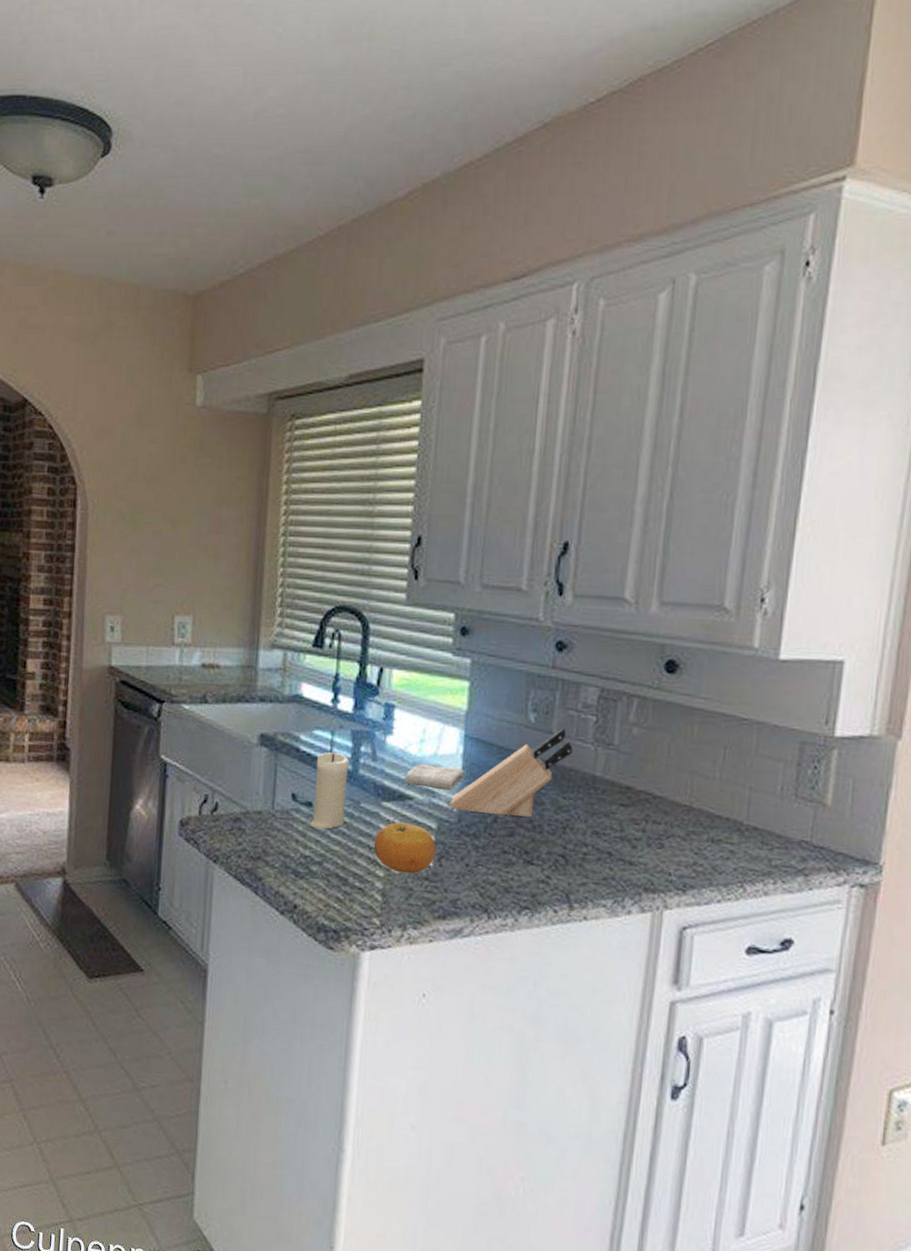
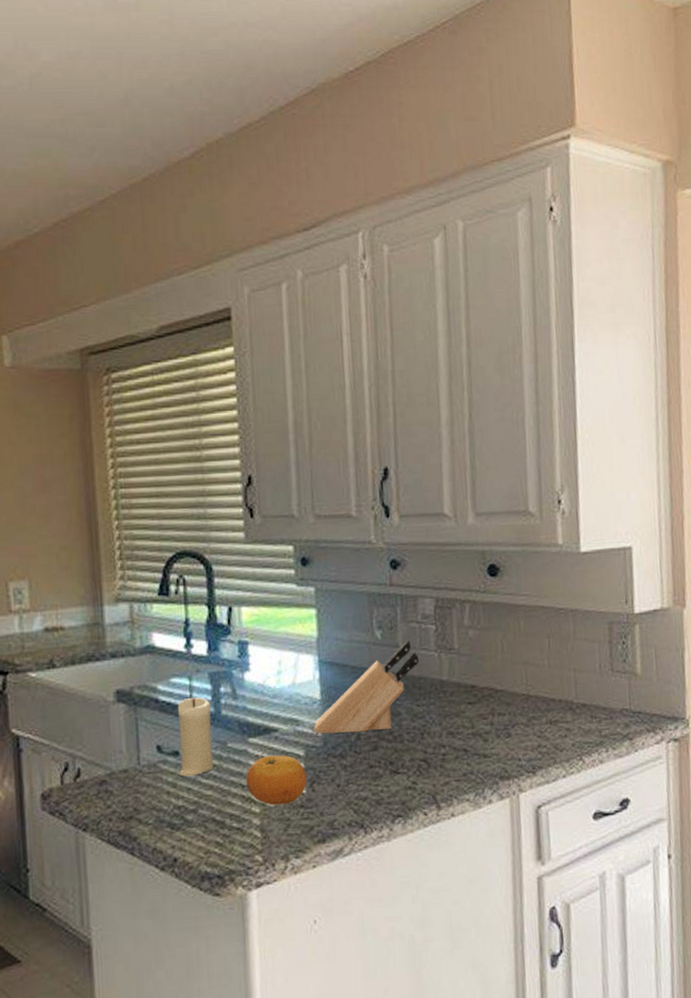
washcloth: present [405,764,465,791] -> none [267,693,324,718]

